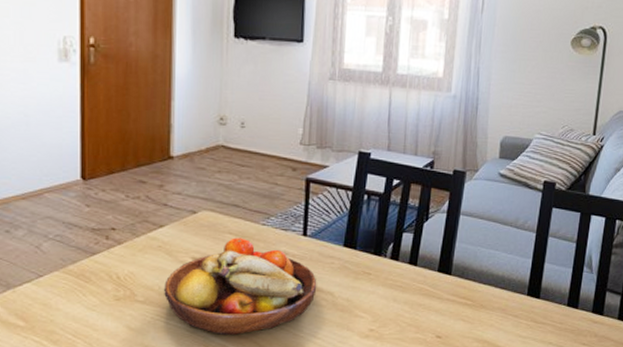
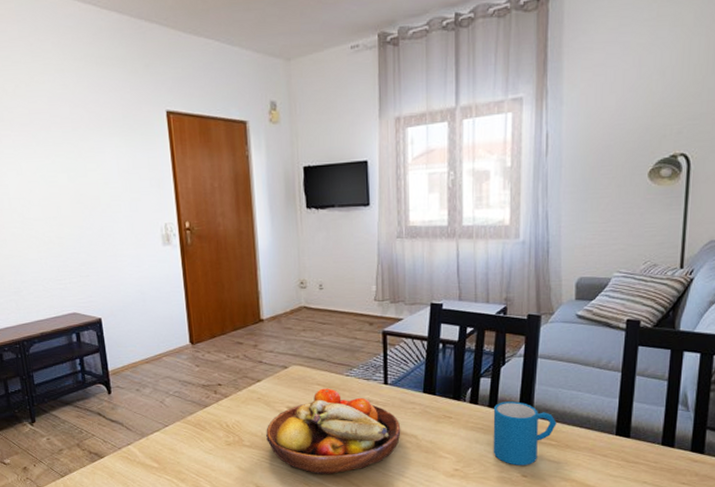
mug: none [410,259,474,326] -> present [493,401,557,465]

